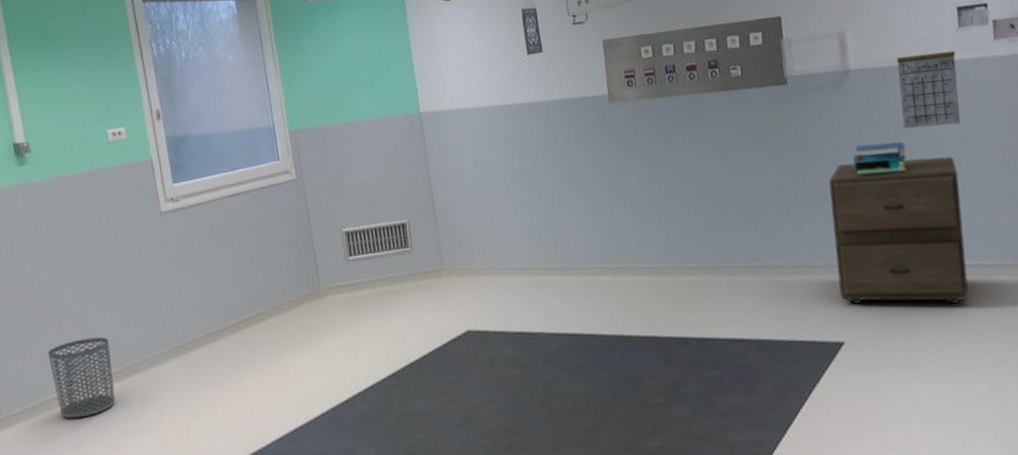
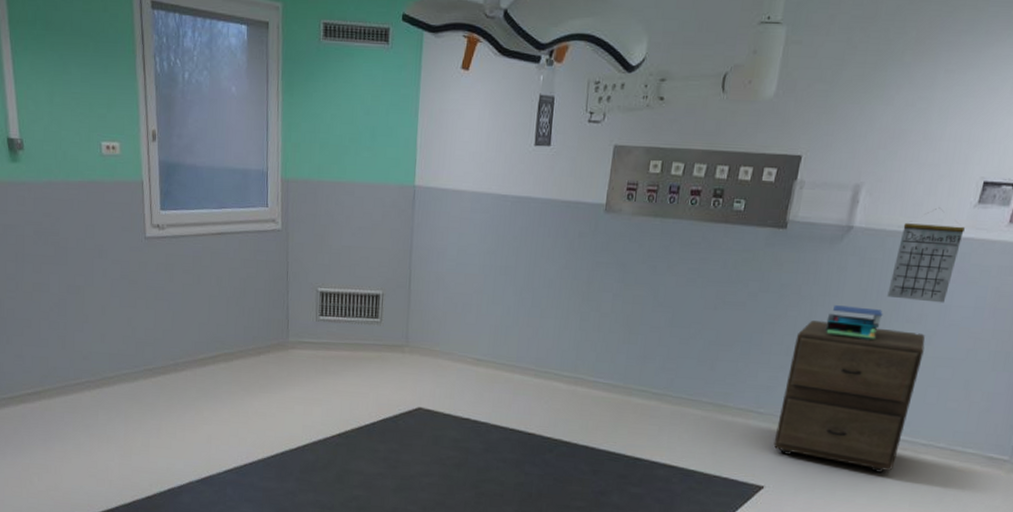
waste bin: present [48,337,116,419] -> none [26,344,85,416]

